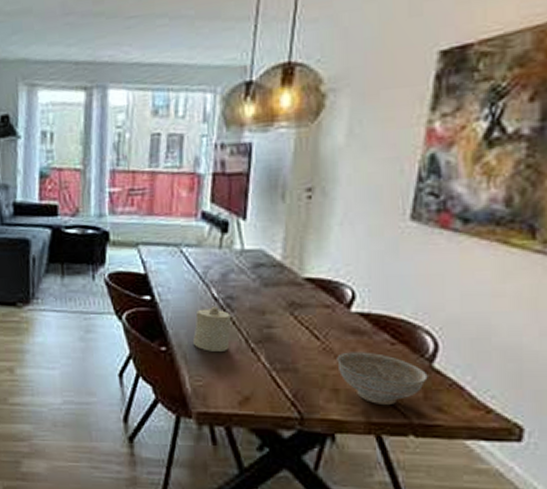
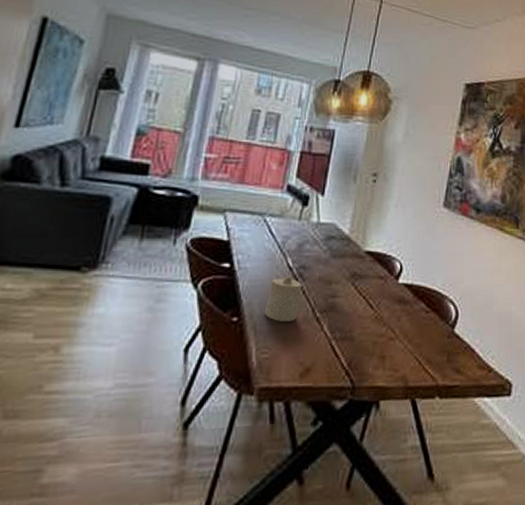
decorative bowl: present [337,352,428,406] -> none [385,319,451,370]

